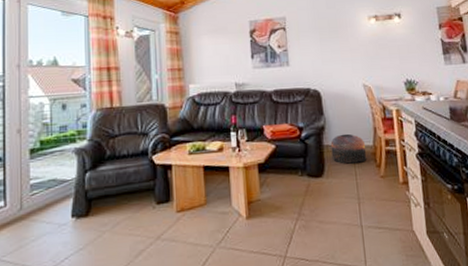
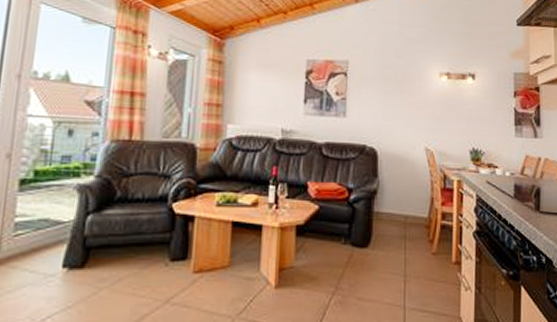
pouf: present [330,133,367,164] -> none [381,201,420,236]

